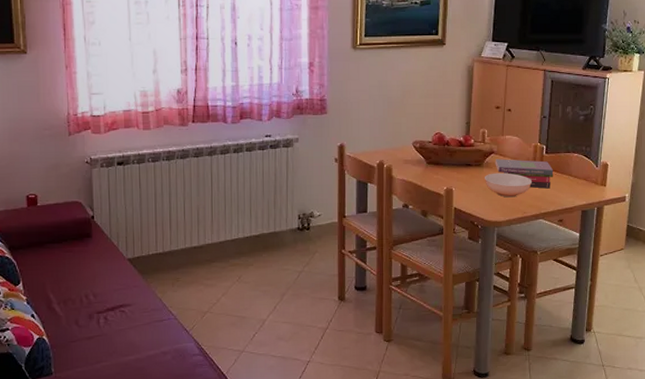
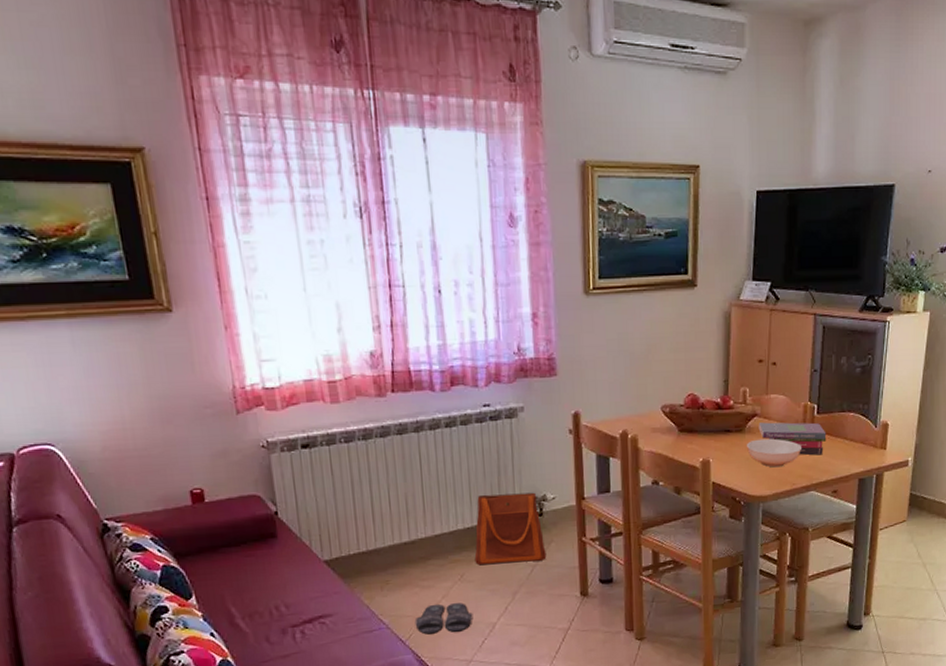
slippers: none [198,300,247,326] -> present [414,603,473,635]
shopping bag: none [251,210,311,269] -> present [474,492,547,566]

